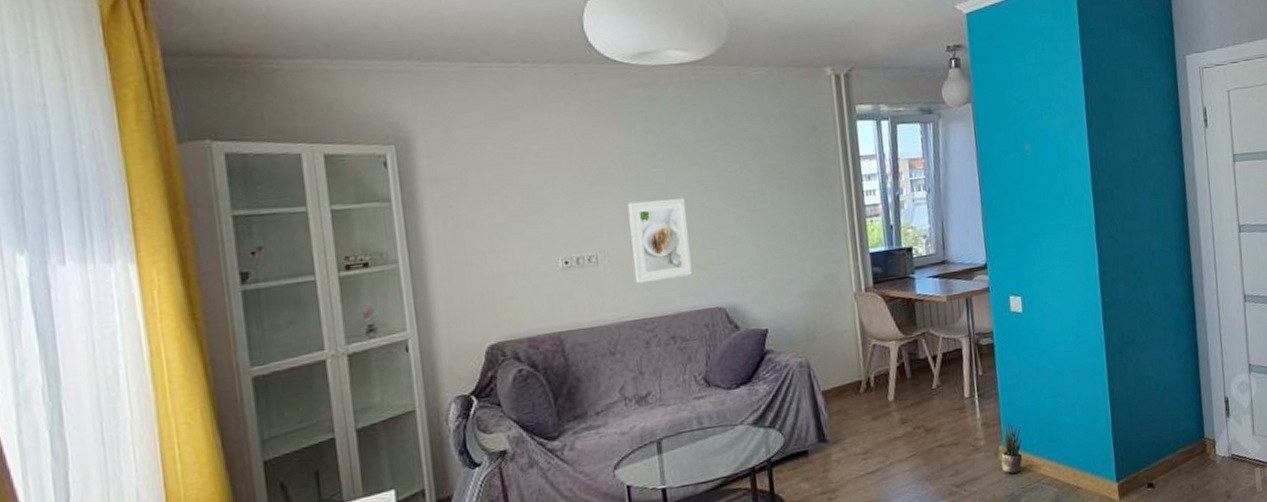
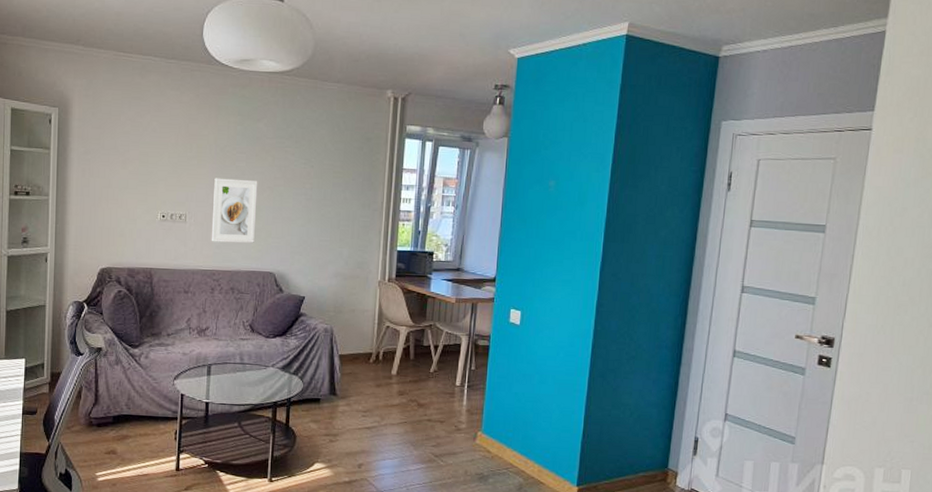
potted plant: present [1001,421,1023,474] -> none [477,413,501,457]

